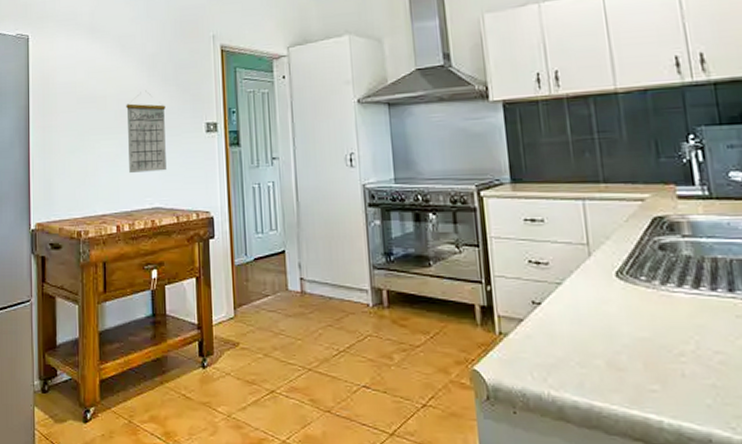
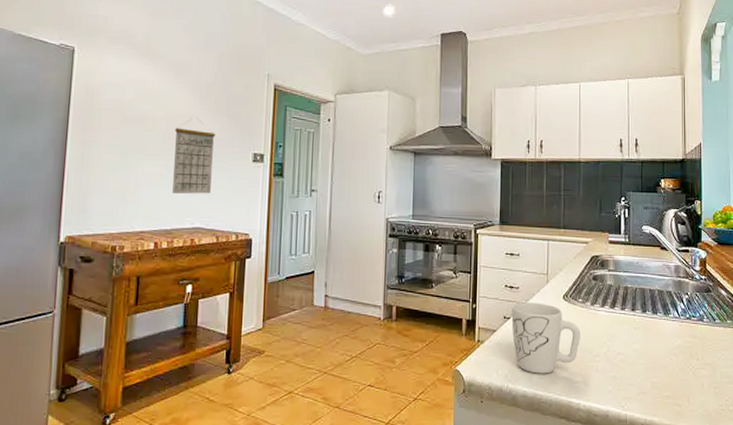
mug: none [541,282,651,379] -> present [511,302,580,374]

